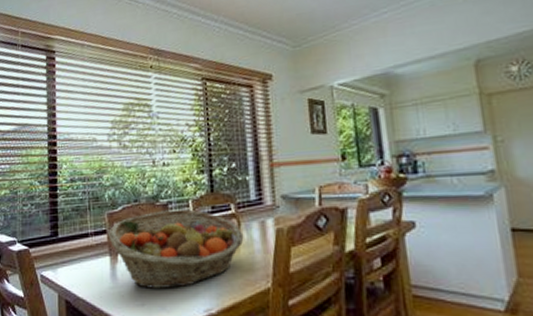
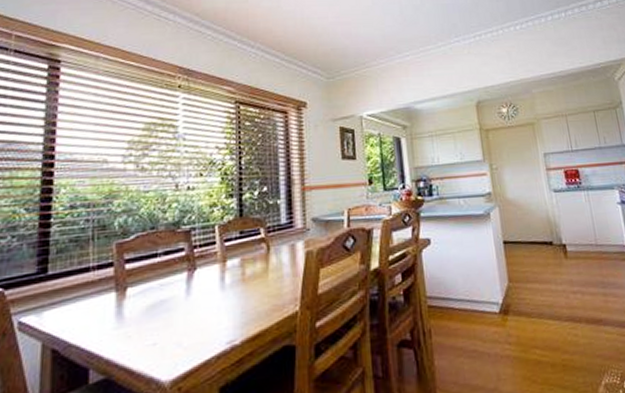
fruit basket: present [109,209,244,290] -> none [116,235,273,325]

